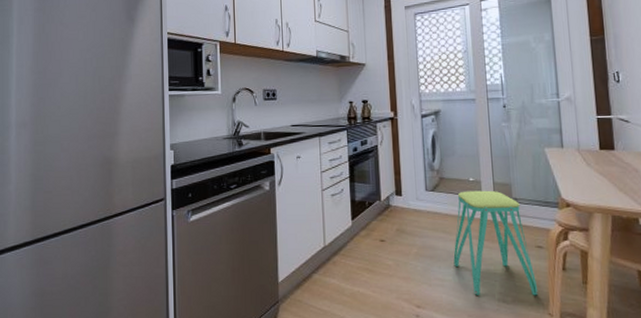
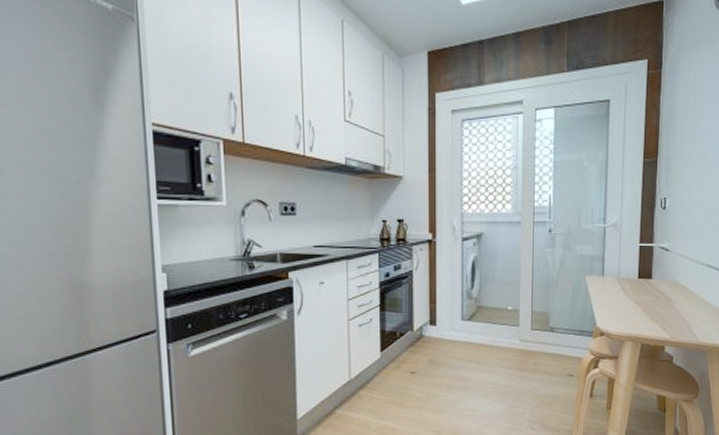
stool: present [453,190,538,296] -> none [485,319,565,424]

